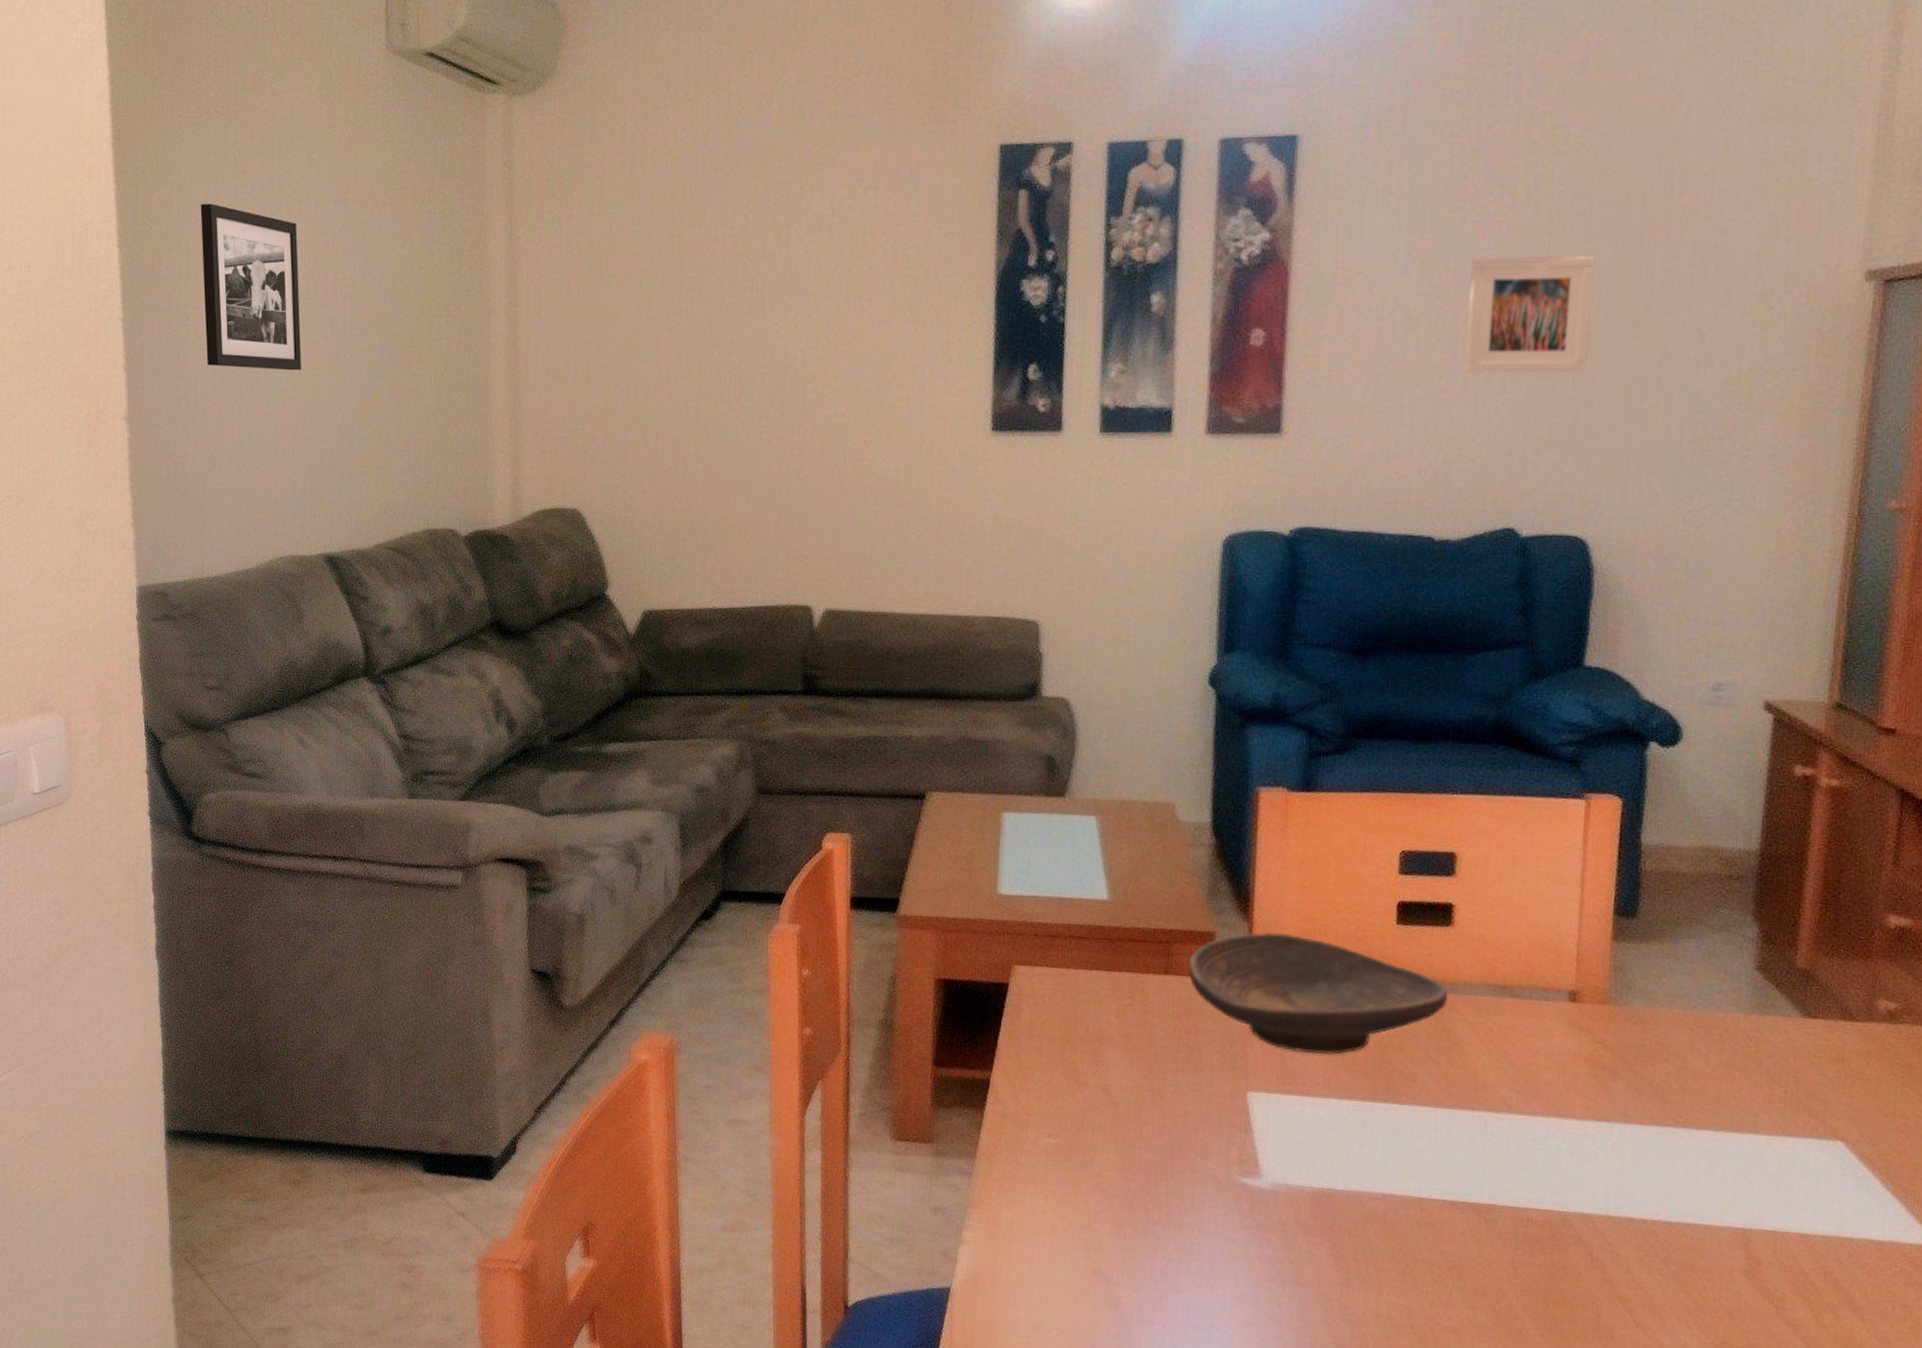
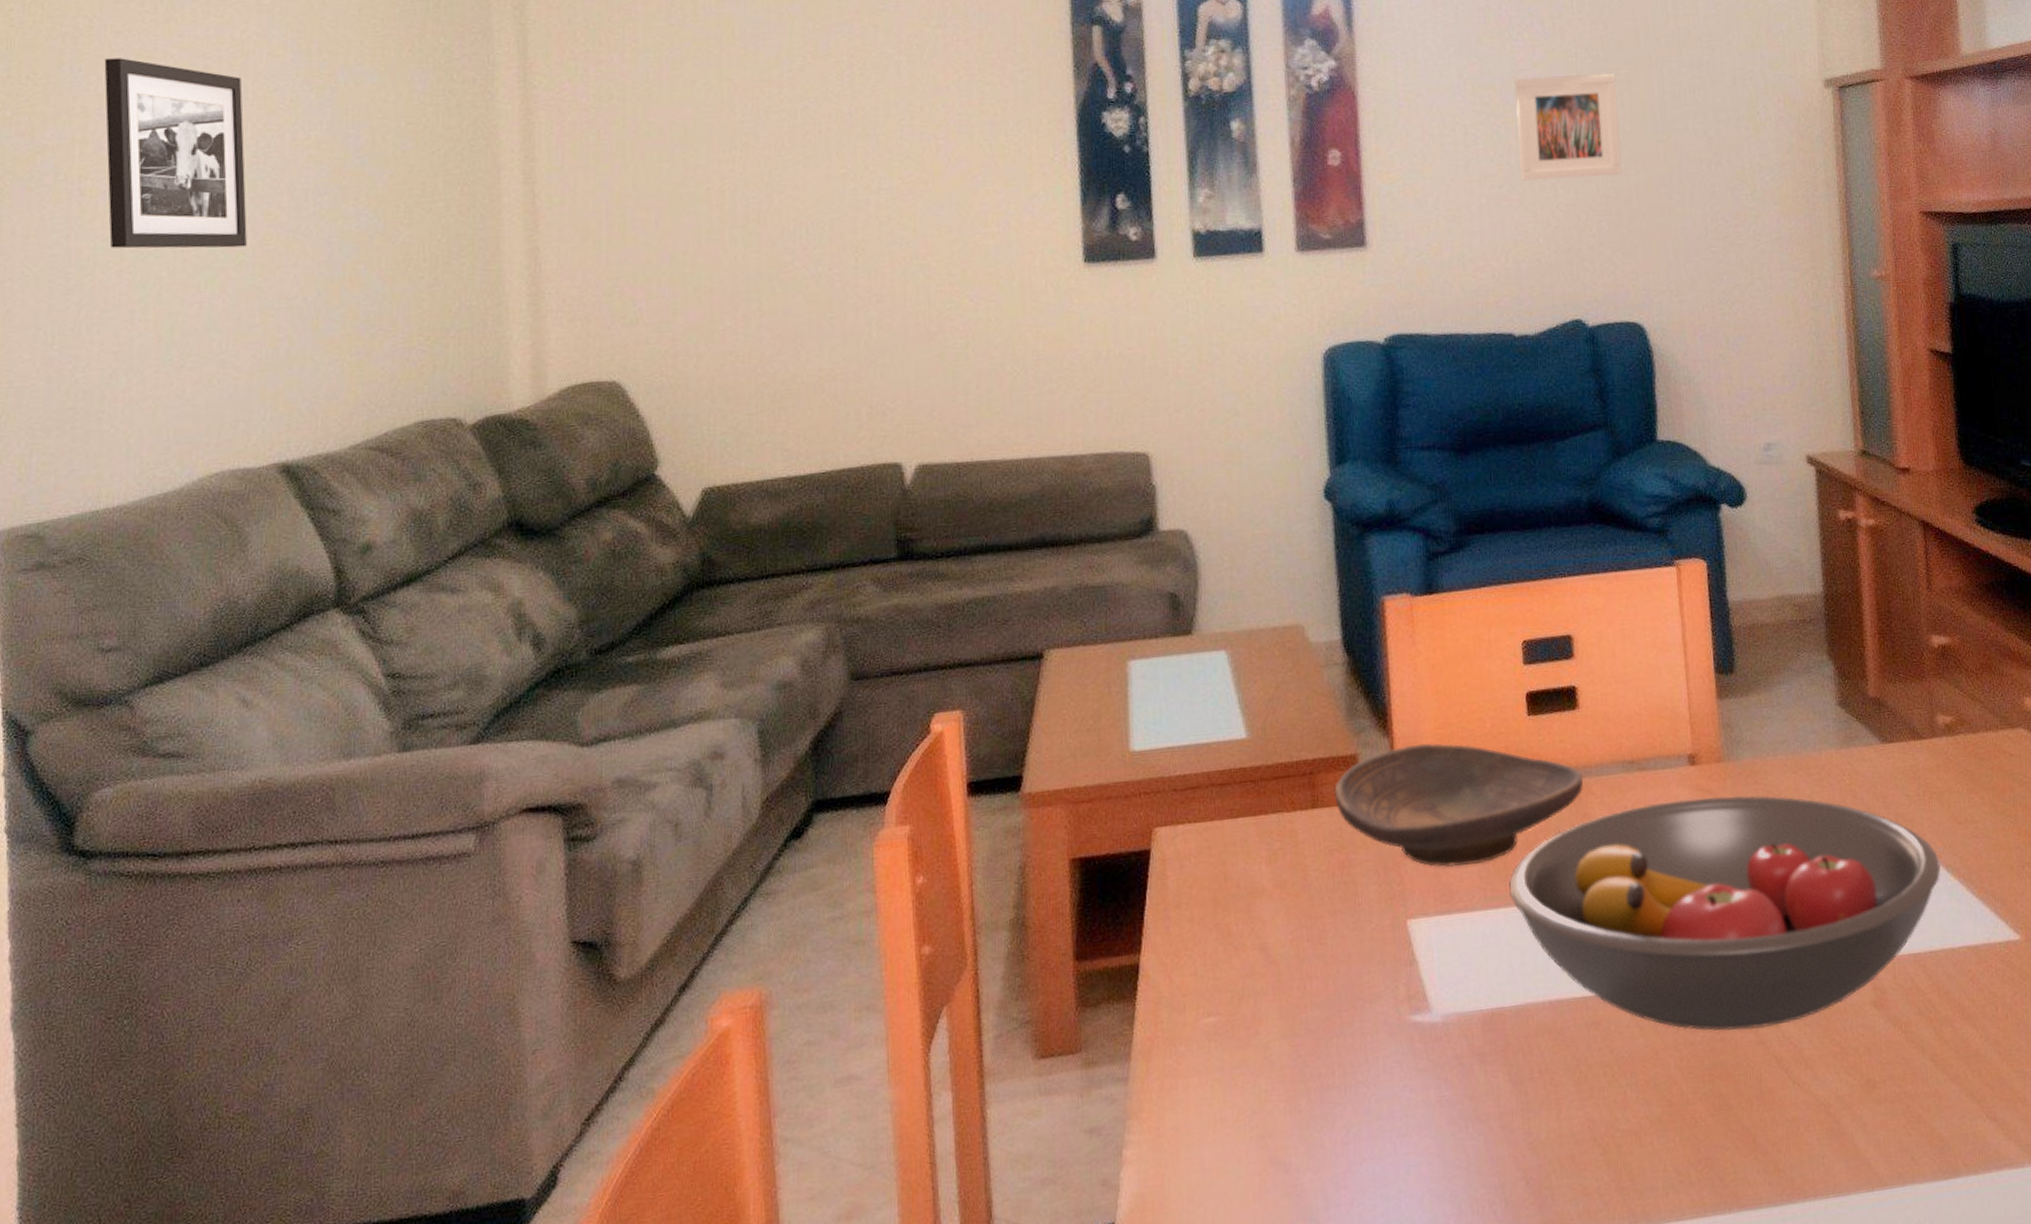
fruit bowl: none [1355,1031,1853,1269] -> present [1509,795,1941,1031]

